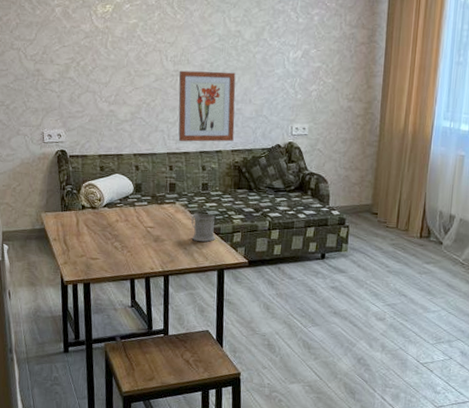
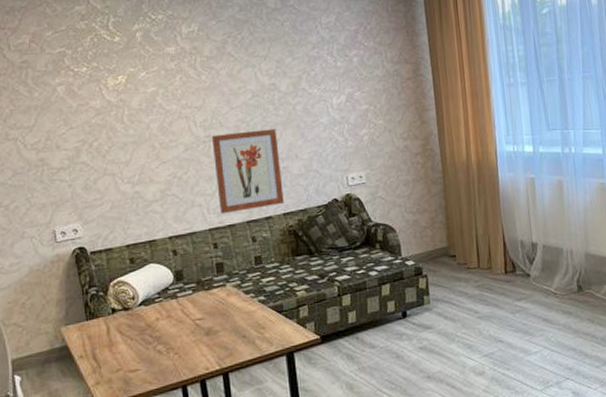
mug: present [191,213,216,243] -> none [247,290,279,325]

